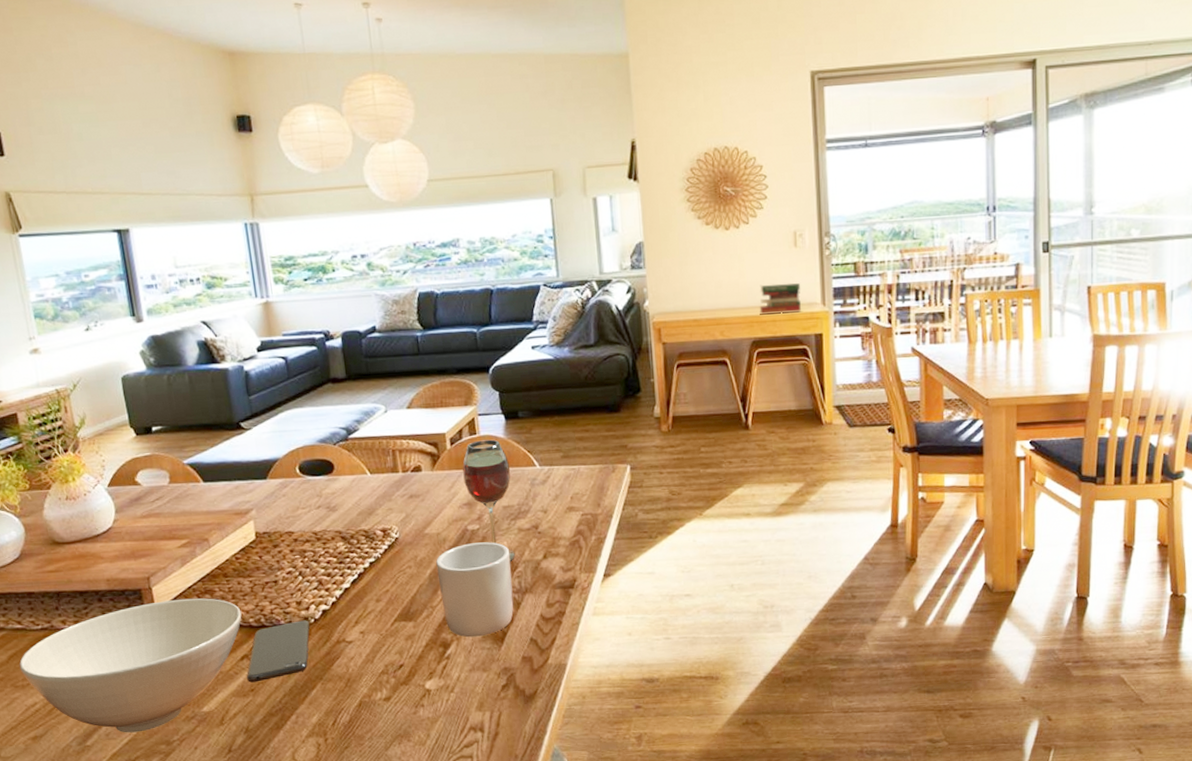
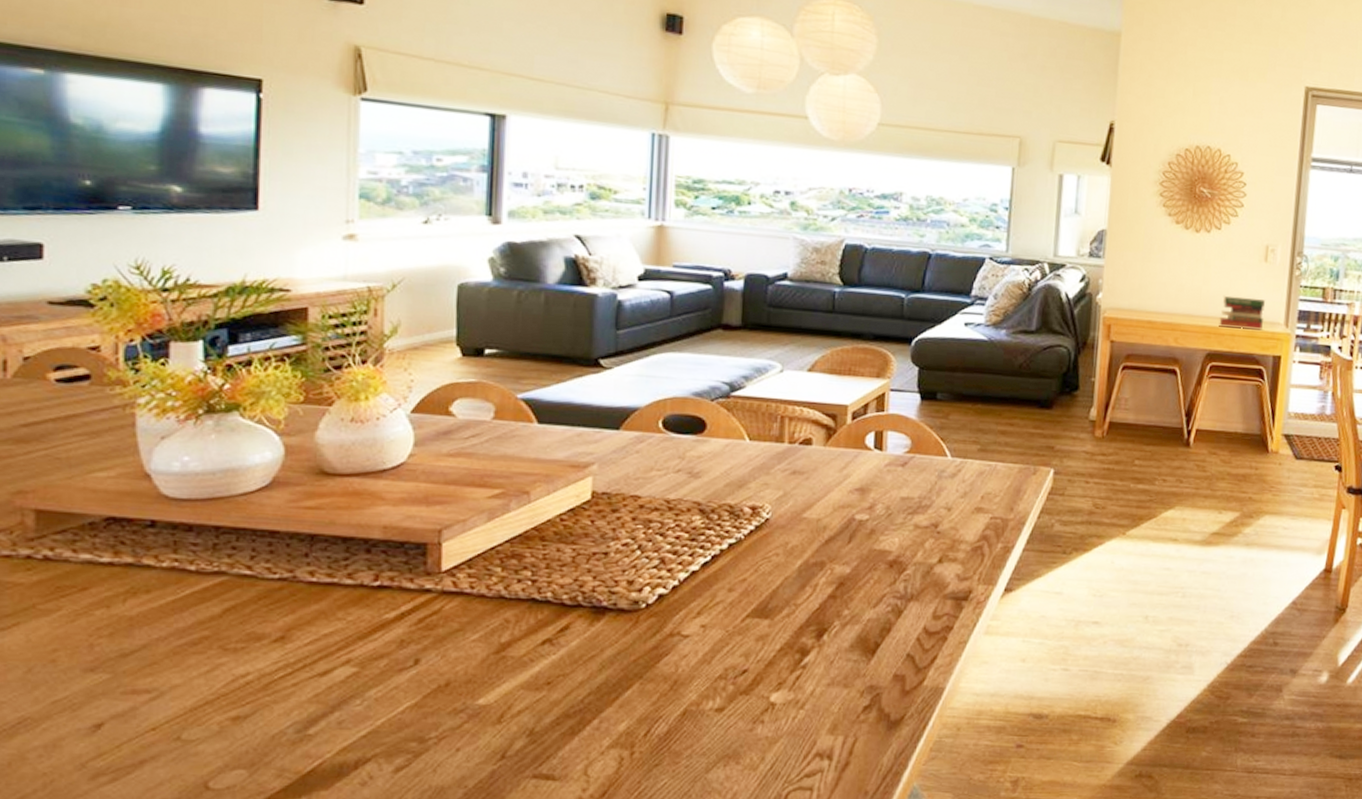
bowl: present [19,598,242,733] -> none [236,561,554,723]
smartphone: present [246,620,310,683] -> none [543,604,640,674]
mug: present [436,542,514,638] -> none [808,535,900,646]
wineglass: present [462,439,515,561] -> none [860,419,917,562]

